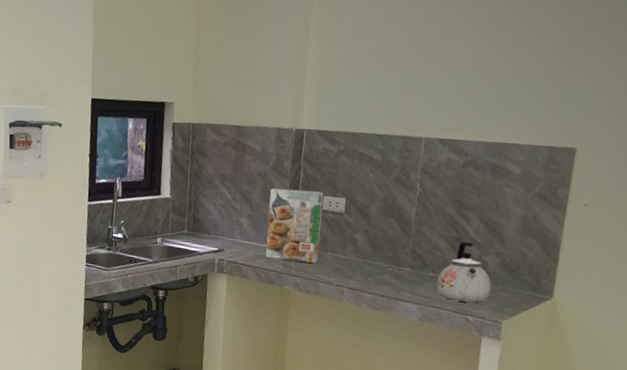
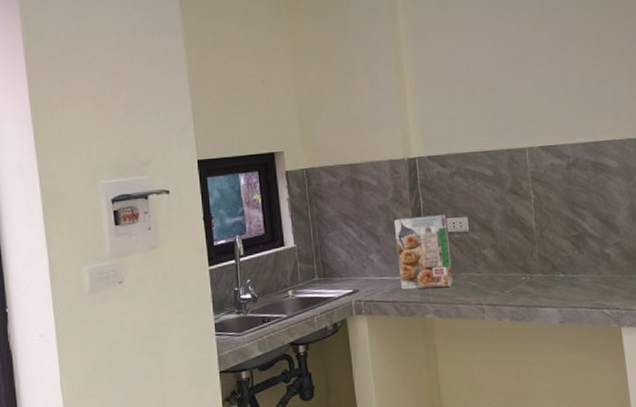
kettle: present [436,241,491,303] -> none [568,238,619,297]

